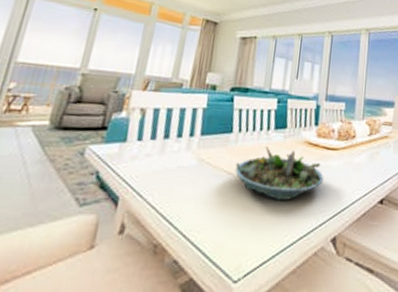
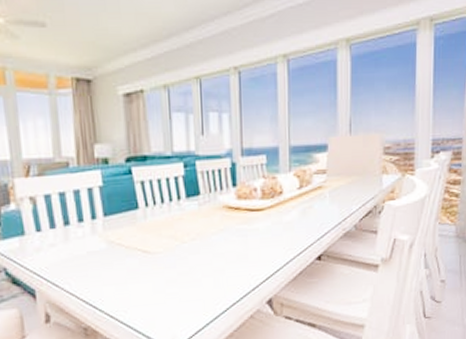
succulent planter: present [235,147,324,200] -> none [150,217,251,271]

